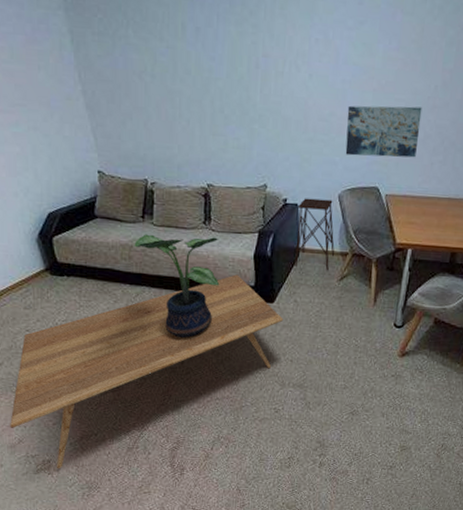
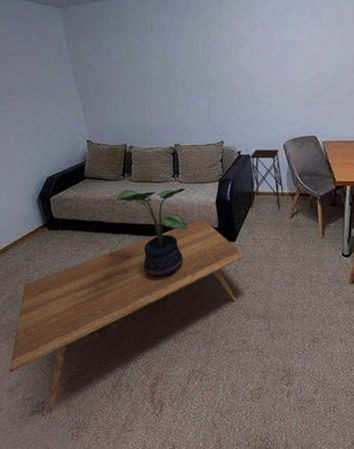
wall art: present [345,105,422,158] -> none [284,69,345,112]

